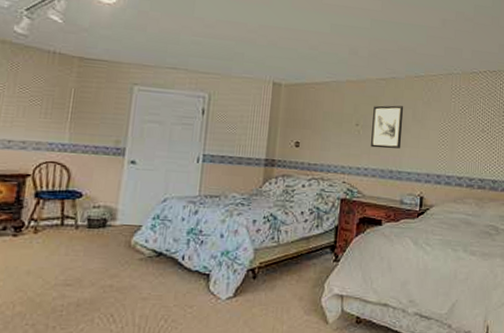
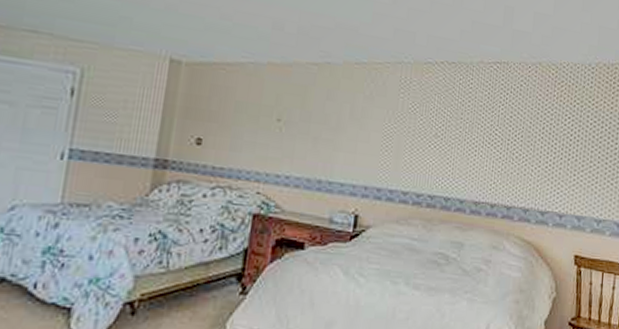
wall art: present [371,105,404,149] -> none [295,97,340,153]

